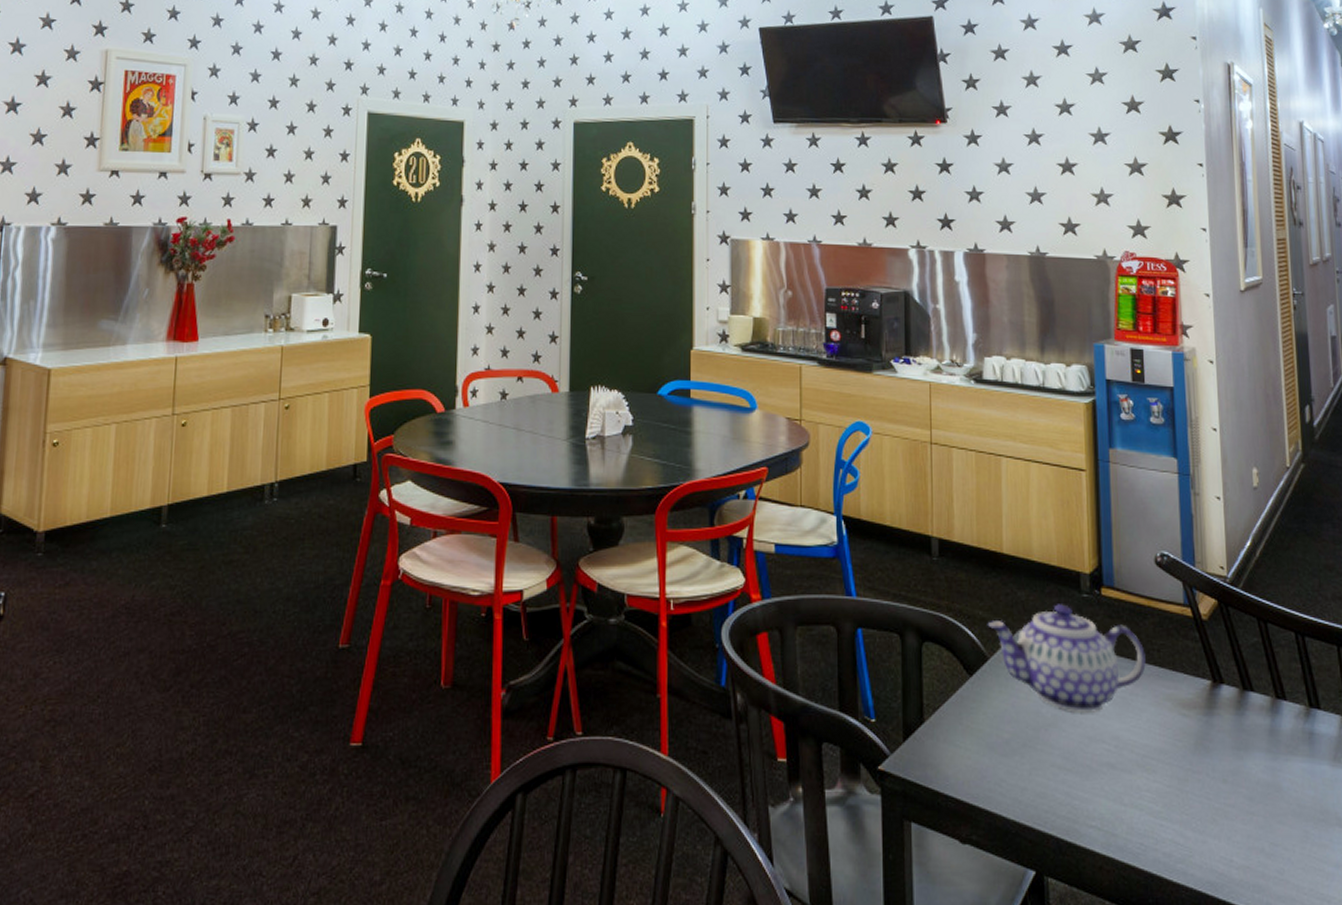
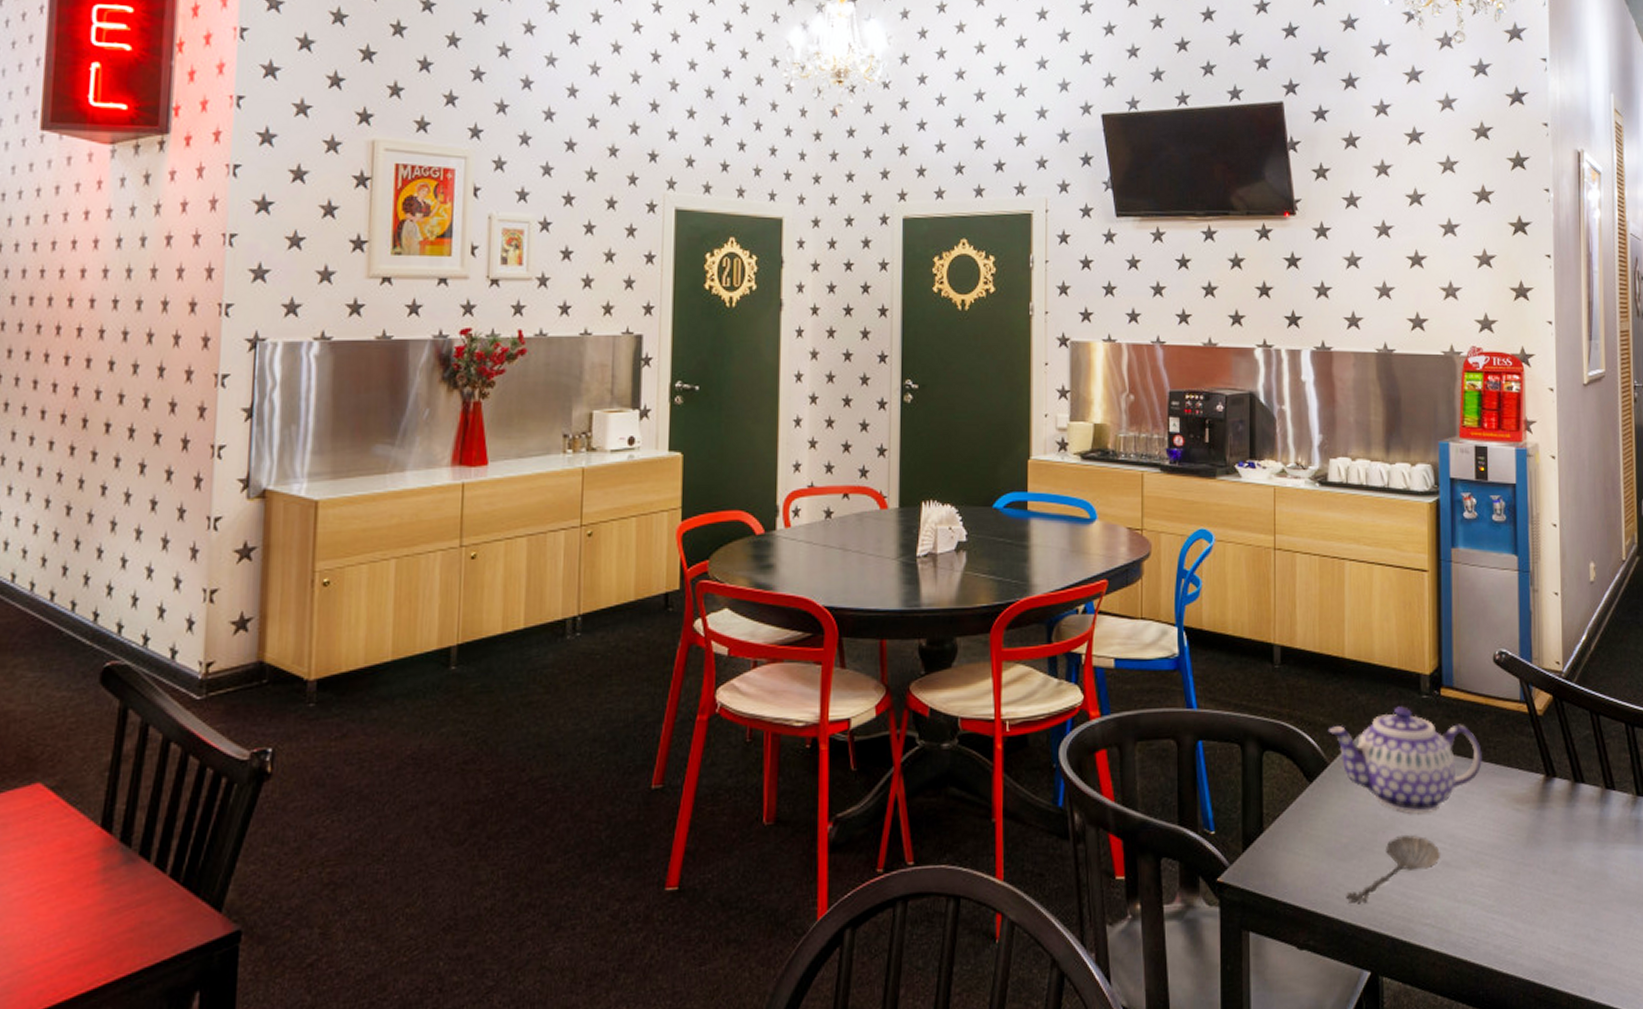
spoon: none [1008,733,1105,801] -> present [1346,834,1440,904]

